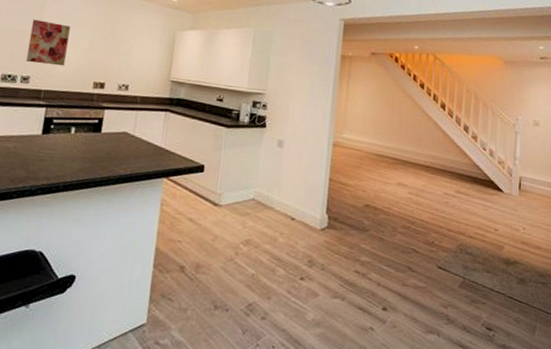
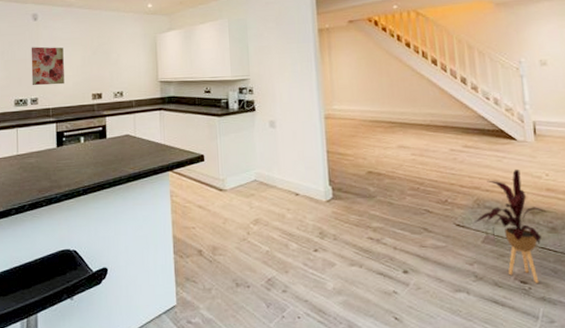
house plant: none [454,219,519,331] -> present [474,169,547,283]

